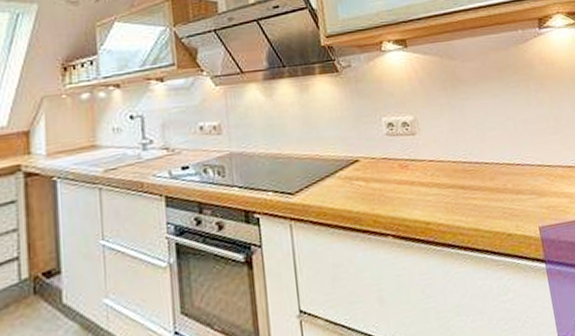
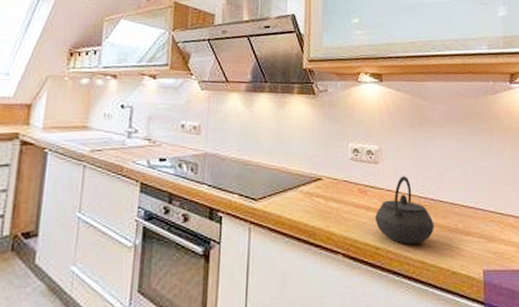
kettle: none [420,143,484,214] -> present [375,176,434,244]

